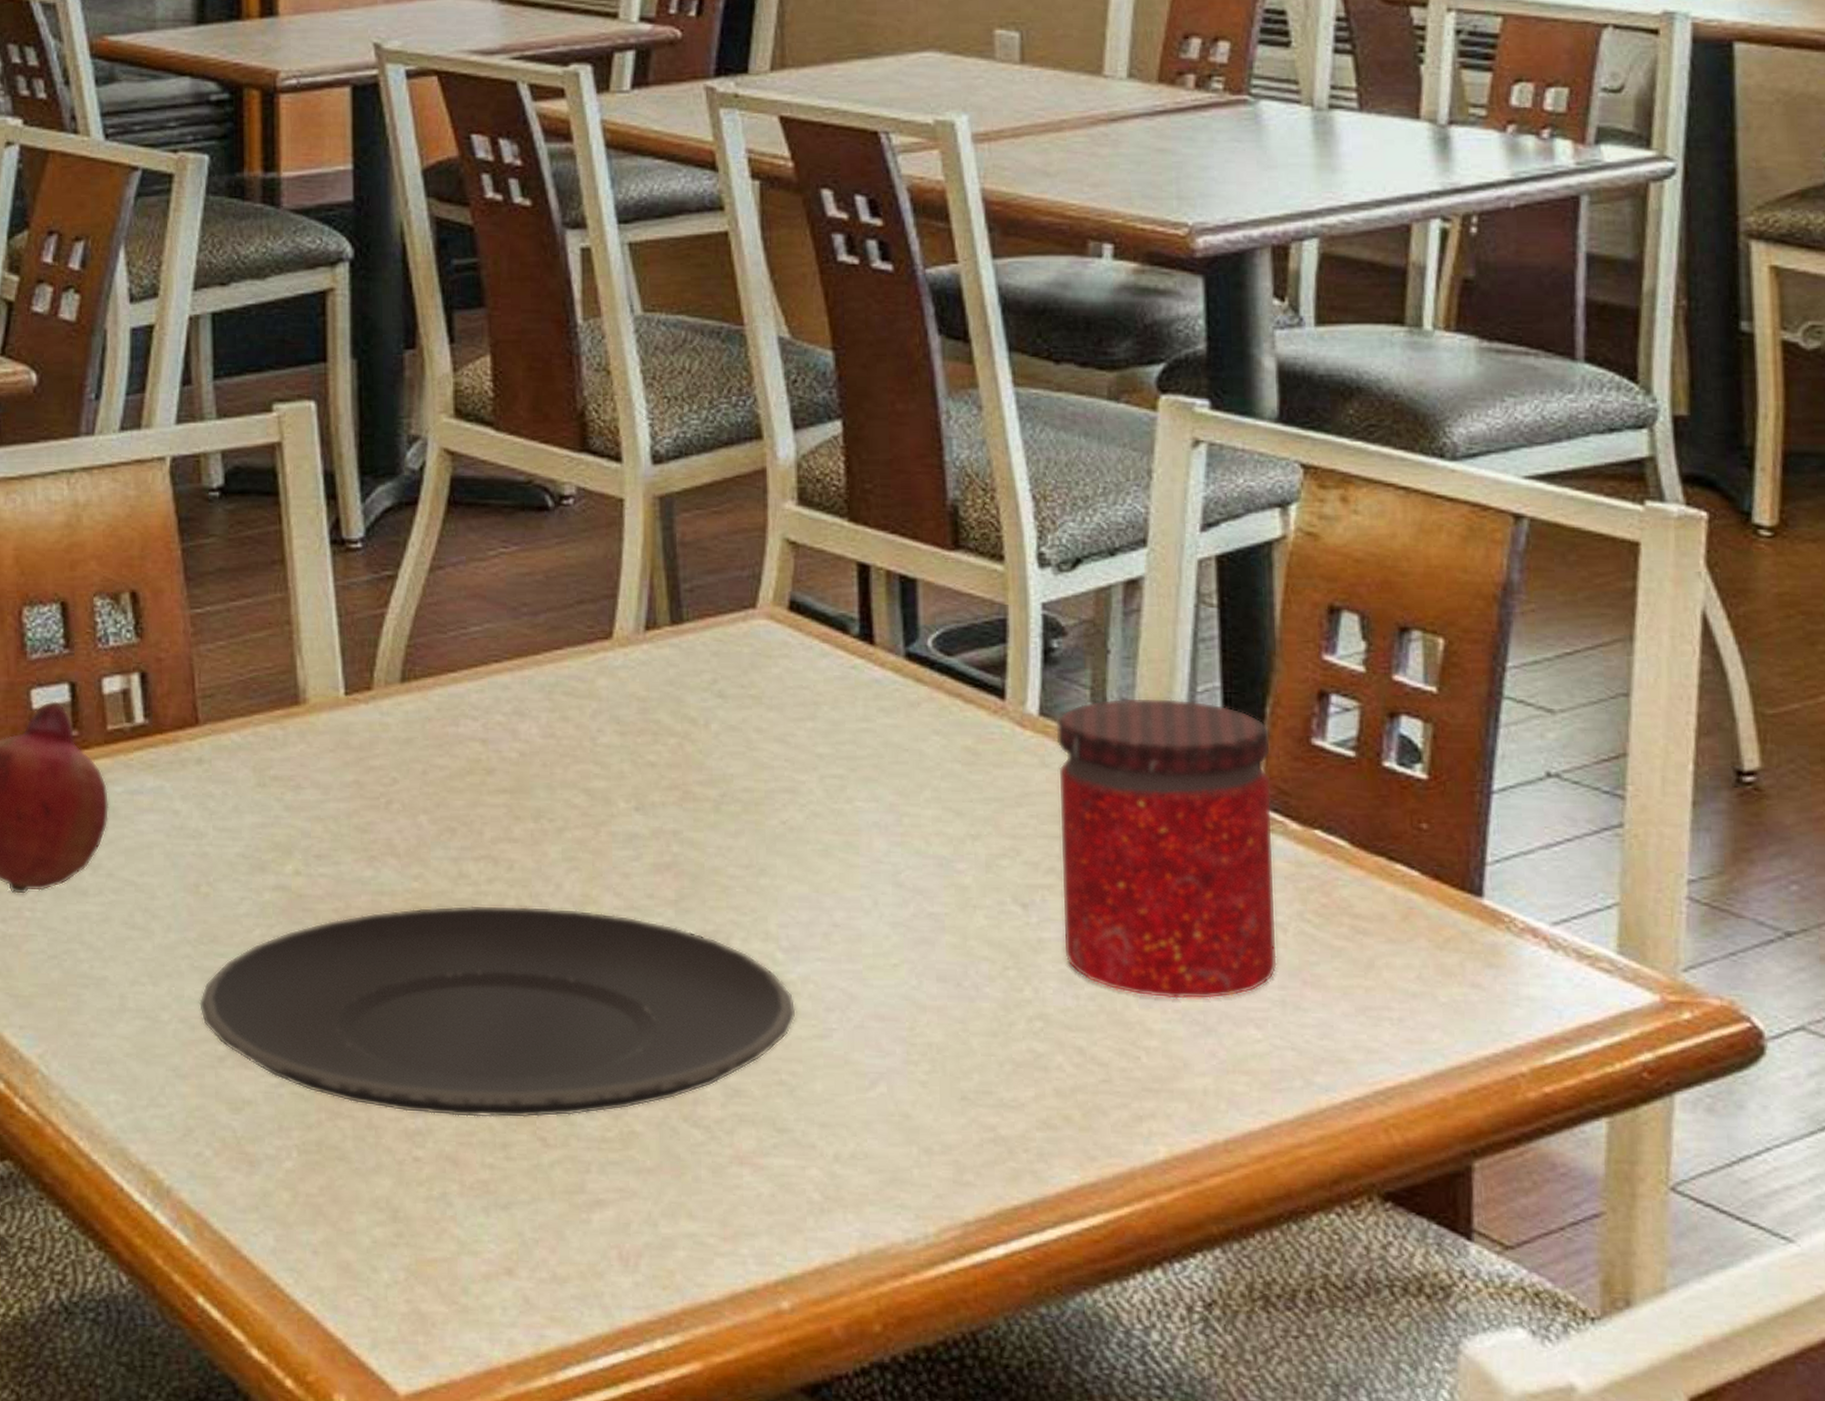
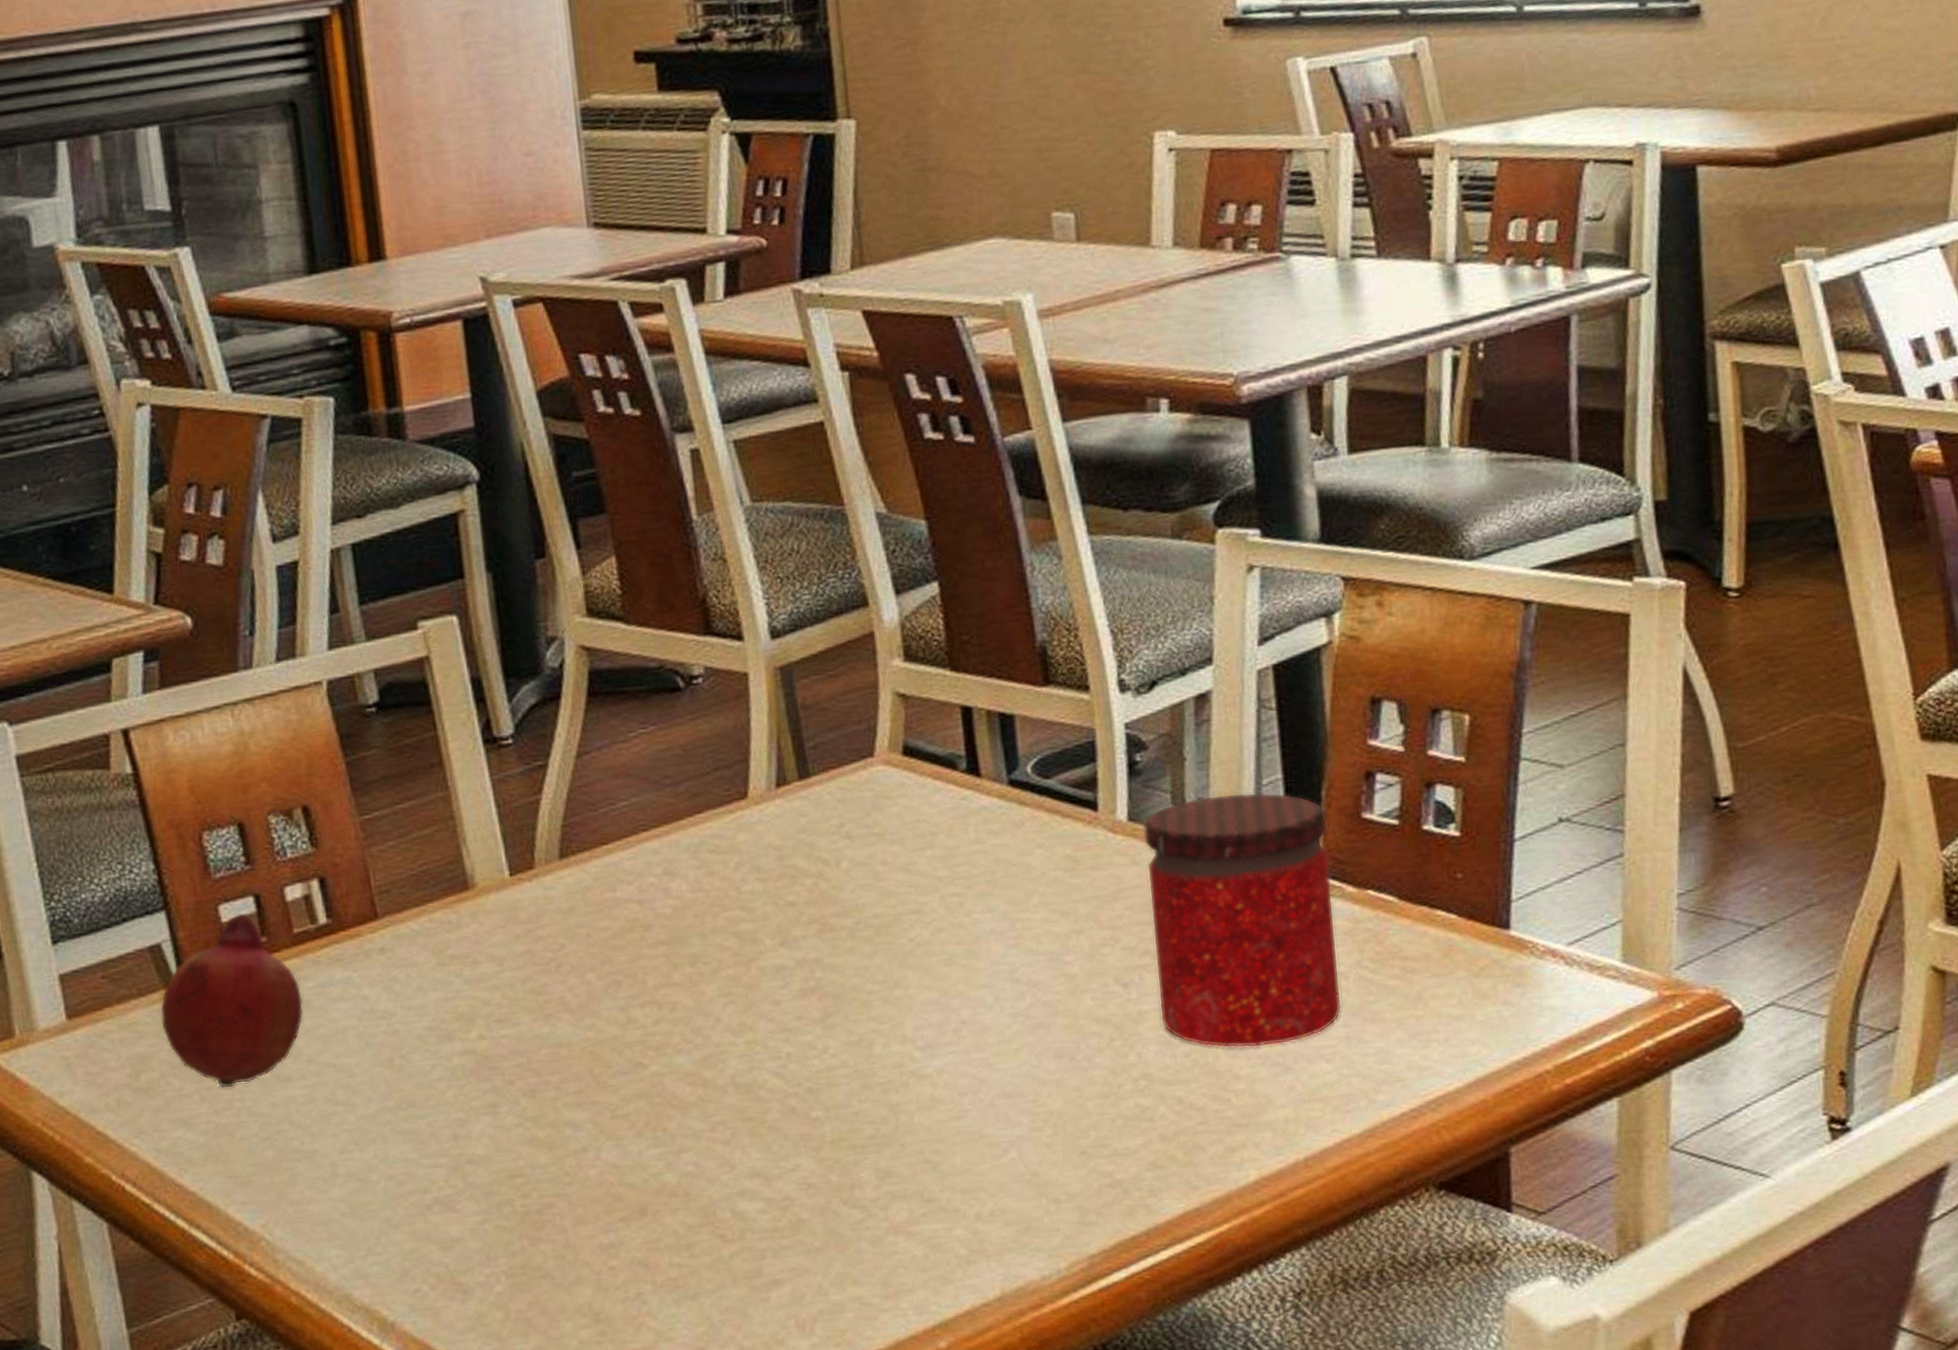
plate: present [199,905,796,1119] -> none [403,1037,935,1230]

